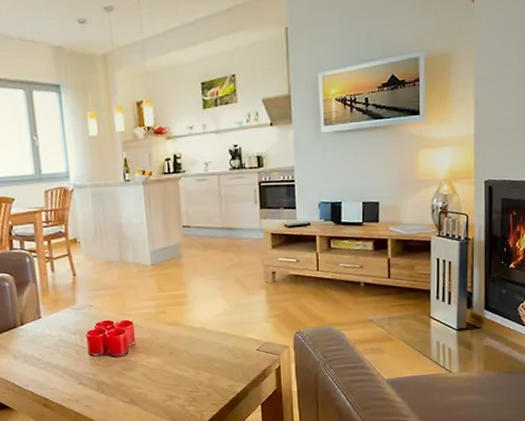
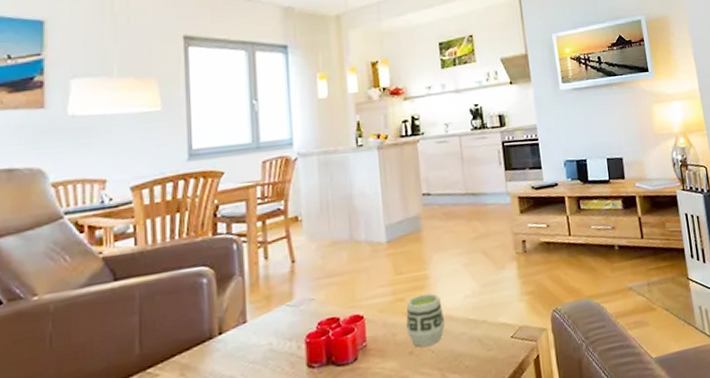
cup: none [167,309,201,350] -> present [406,293,446,347]

